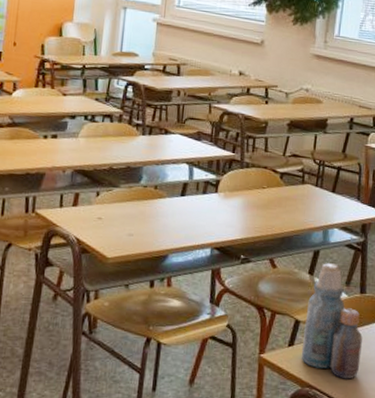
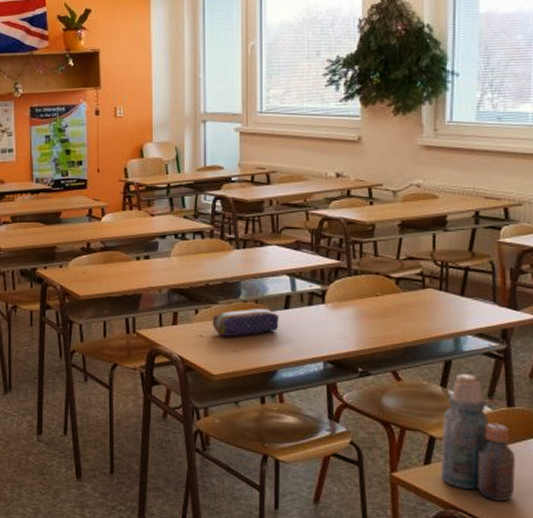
pencil case: none [111,193,175,221] -> present [212,308,279,337]

